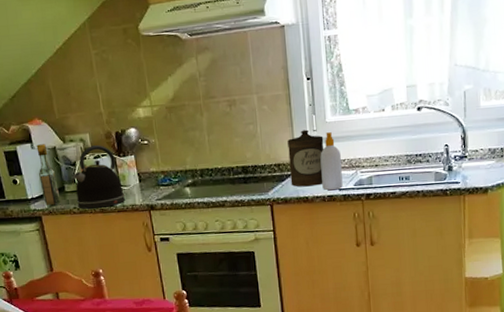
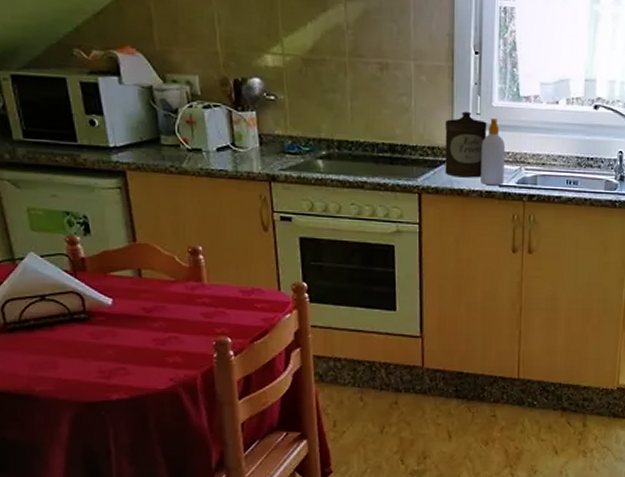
bottle: present [36,144,61,207] -> none [125,79,154,162]
kettle: present [72,144,126,209] -> none [172,90,240,171]

